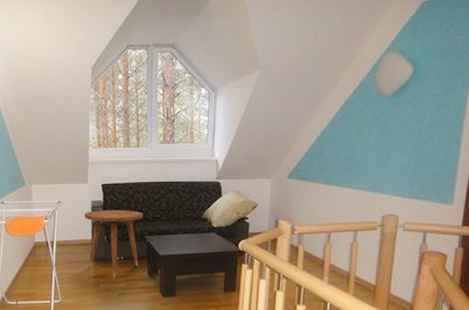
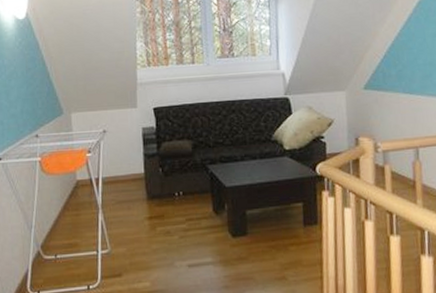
side table: present [84,209,144,279] -> none [135,135,204,219]

